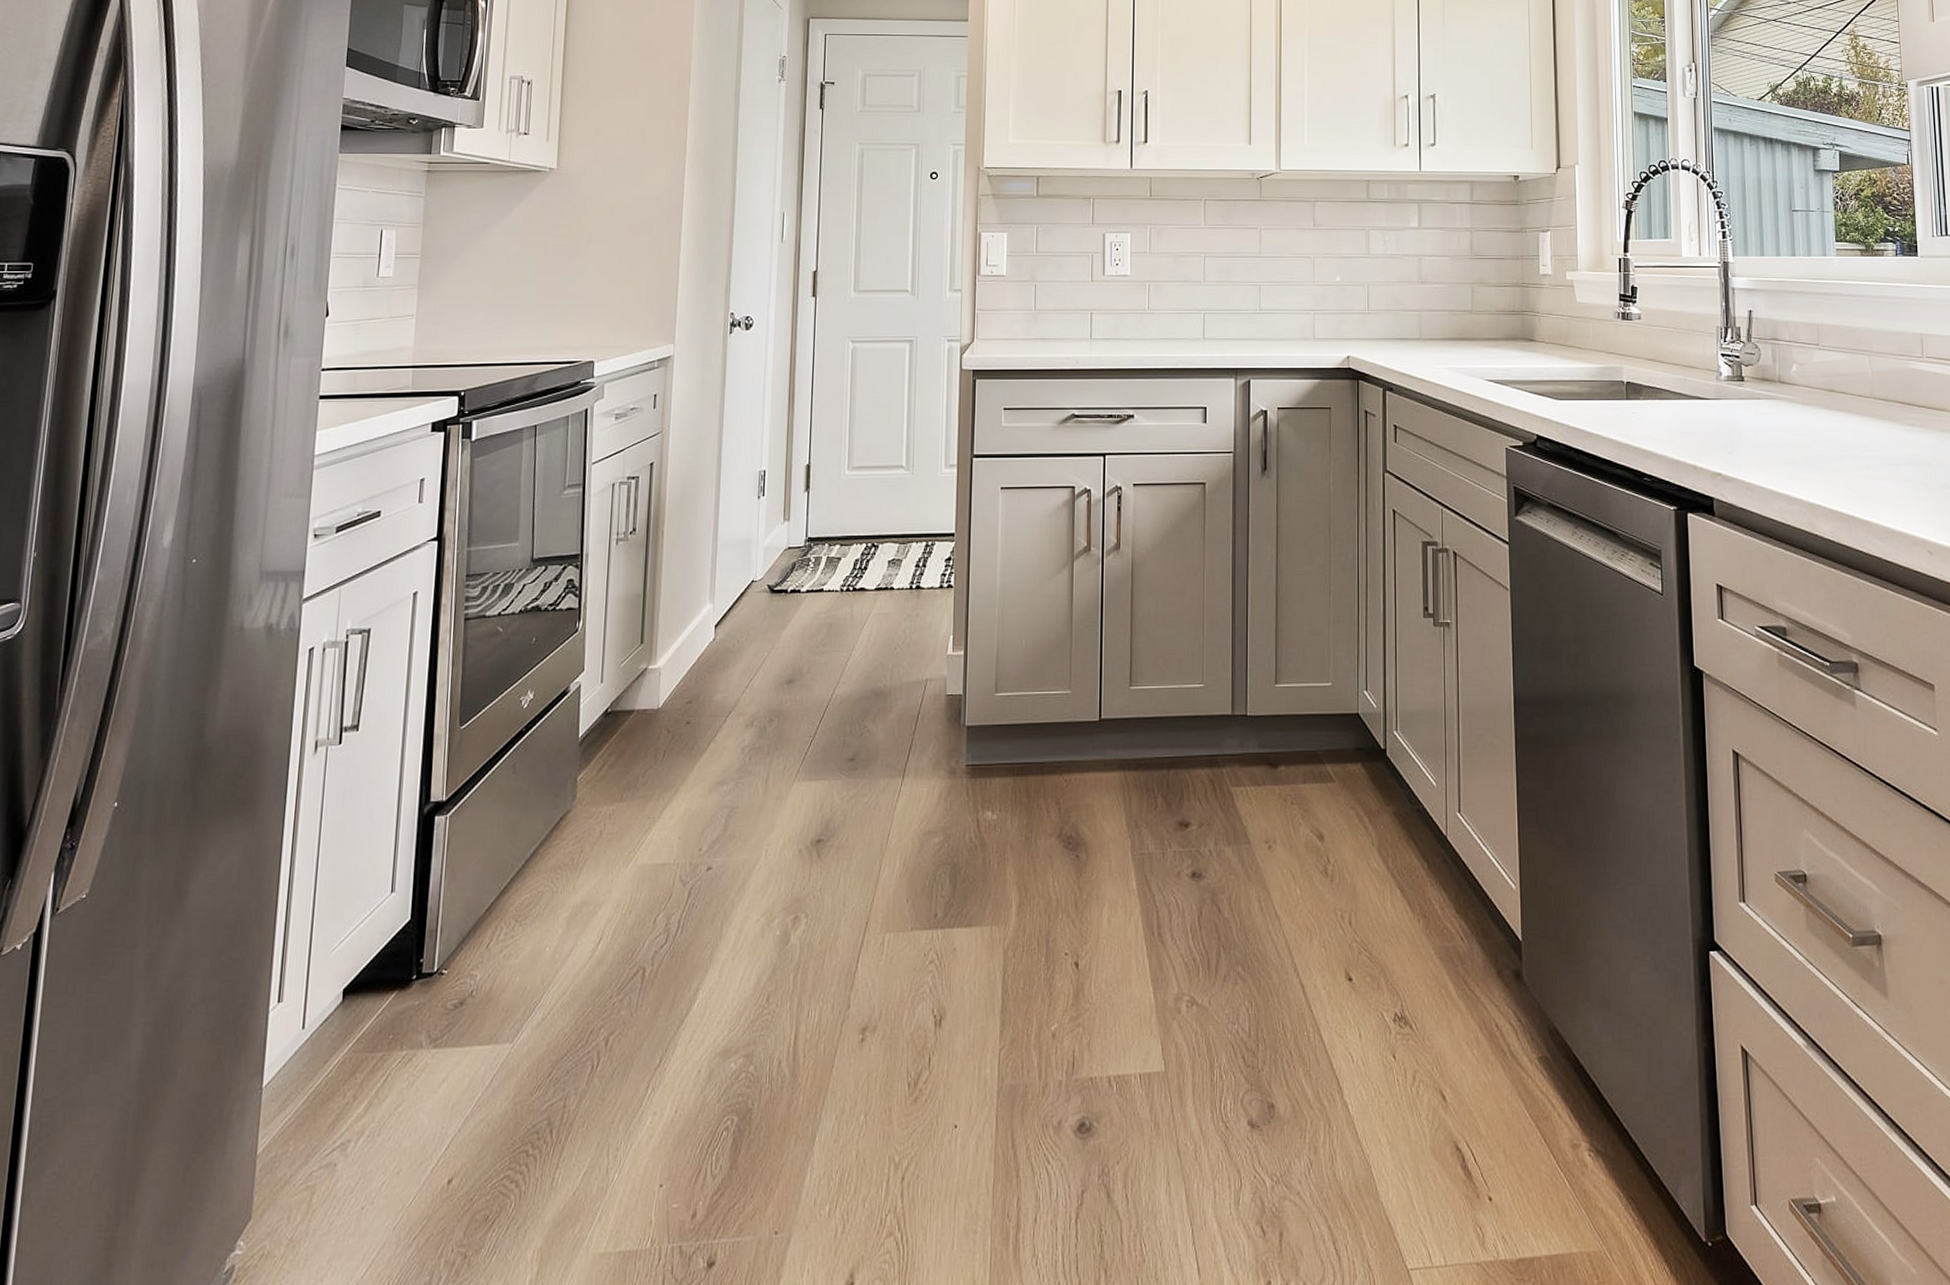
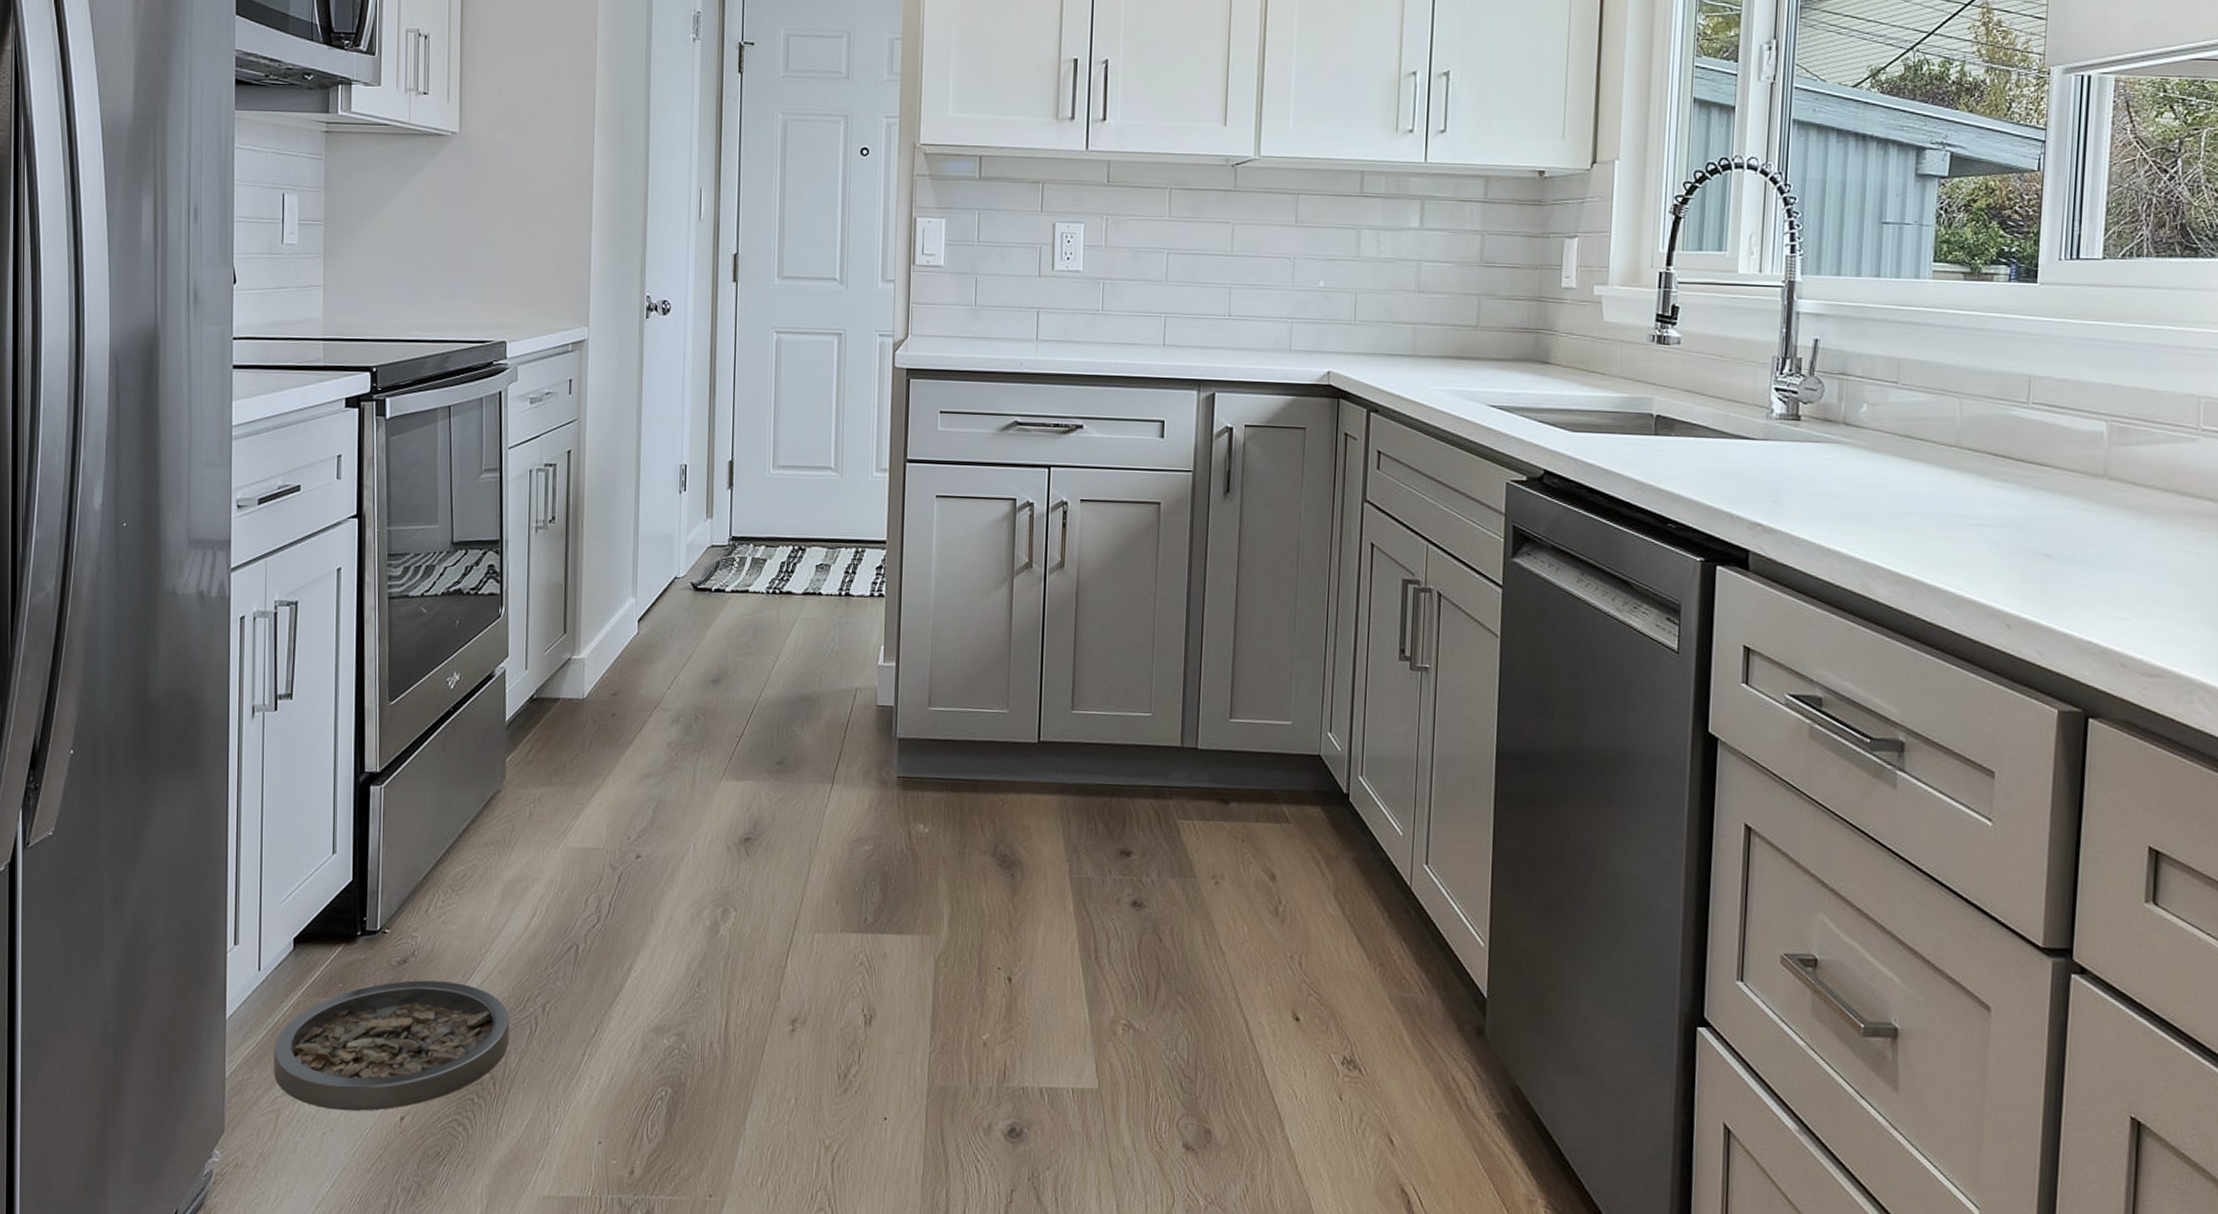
pet bowl: none [311,1022,571,1180] -> present [274,980,510,1111]

